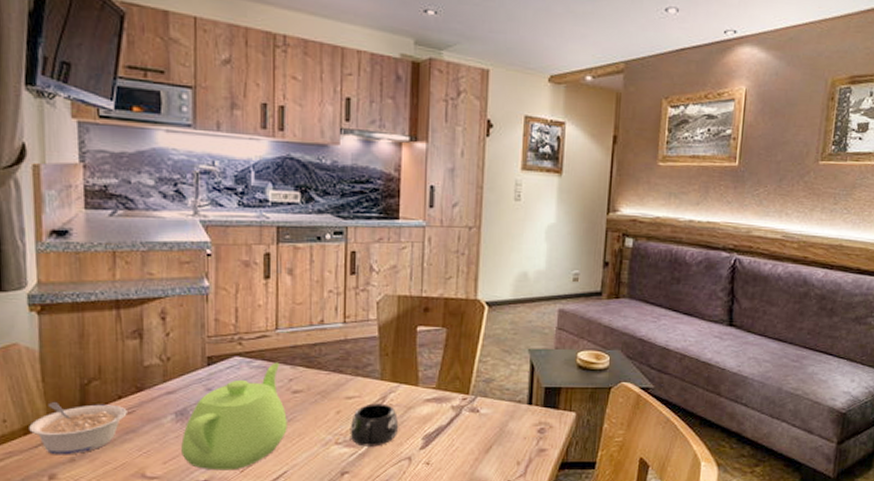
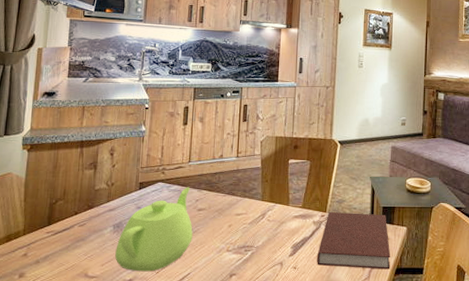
legume: present [29,401,127,455] -> none [10,216,80,258]
mug: present [350,403,399,447] -> none [238,219,274,254]
notebook: none [457,393,554,464] -> present [317,211,391,270]

